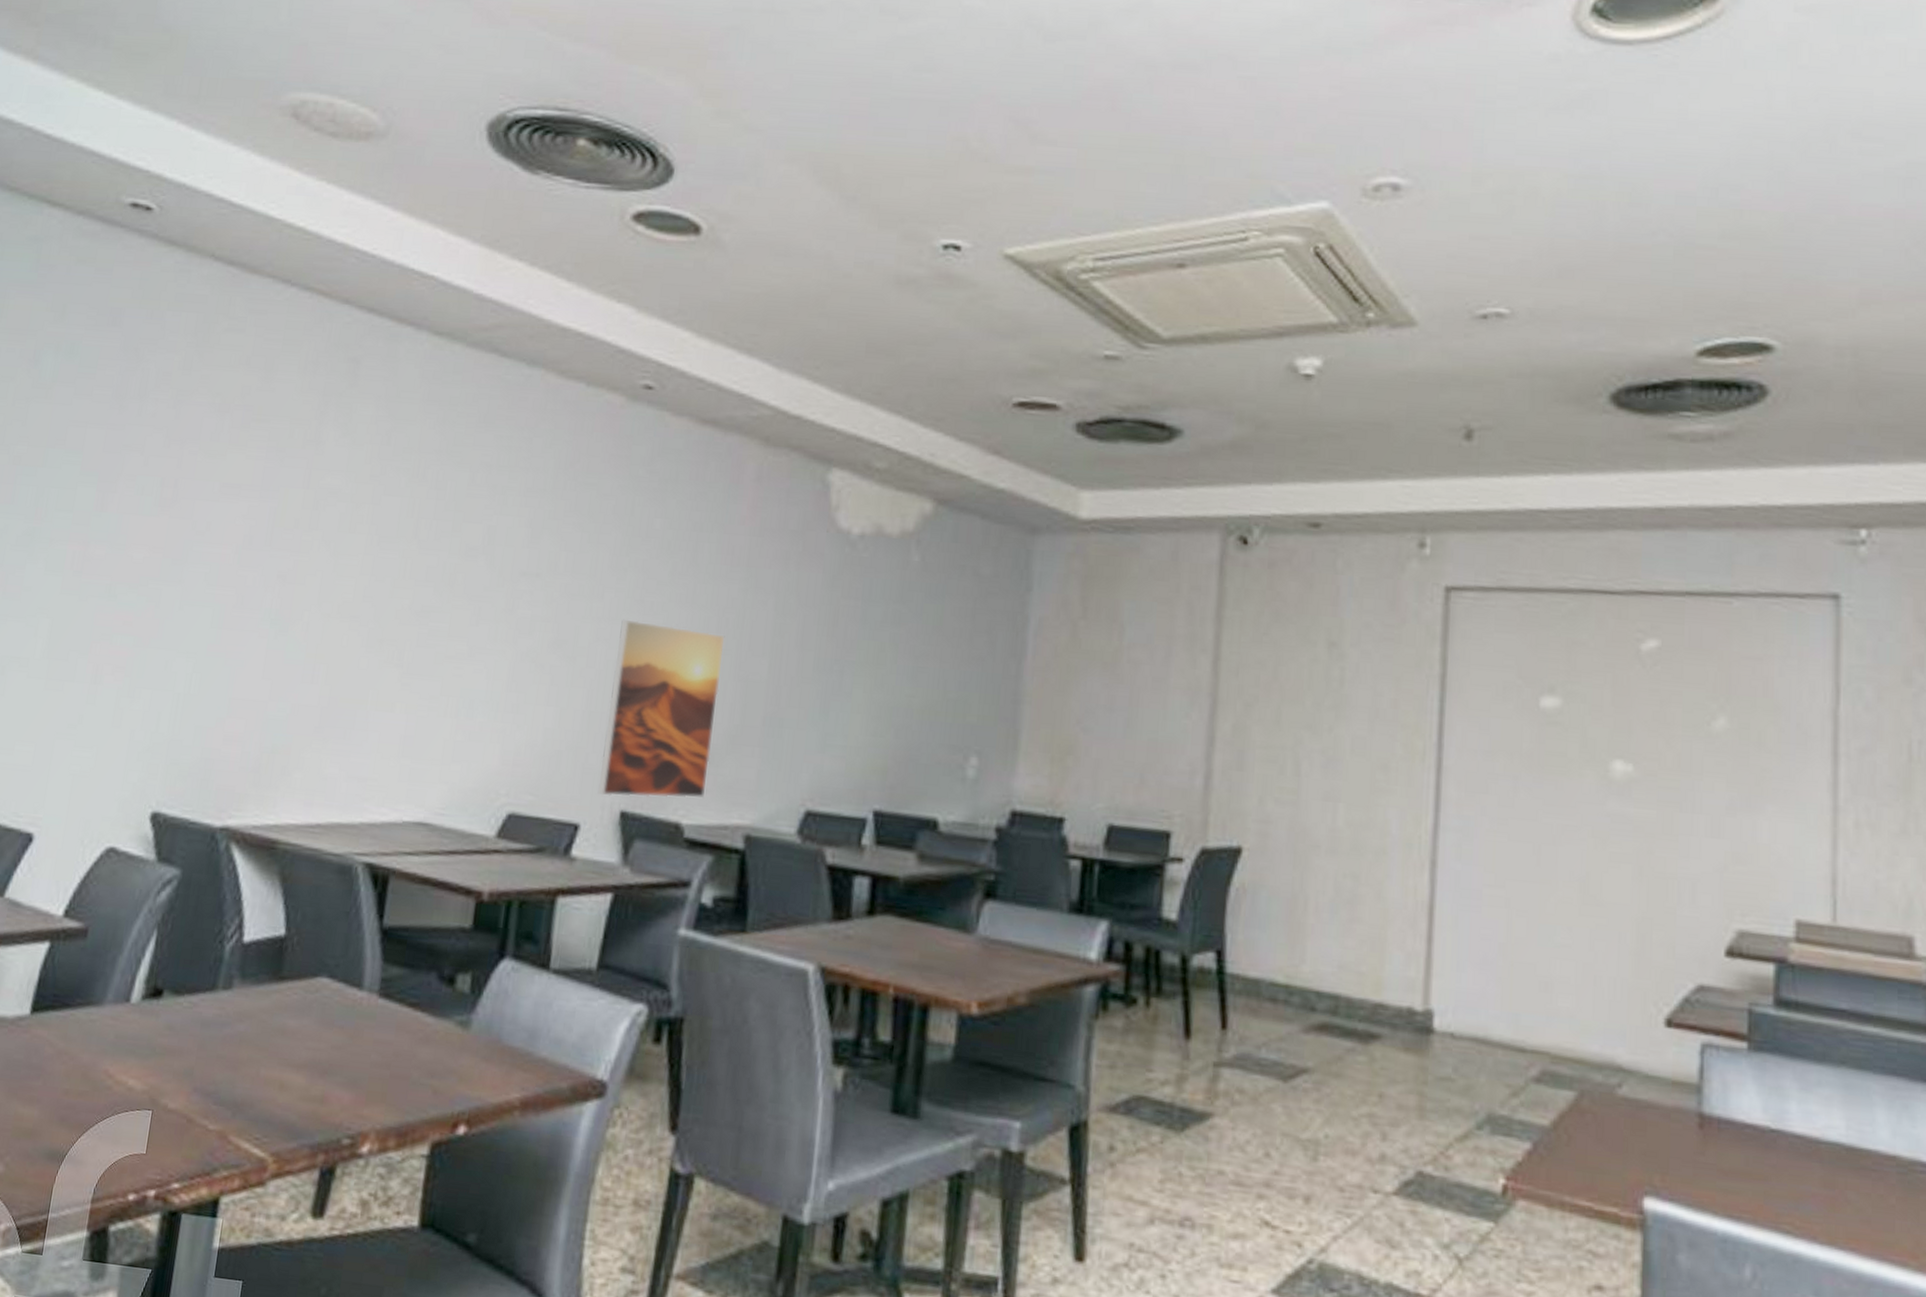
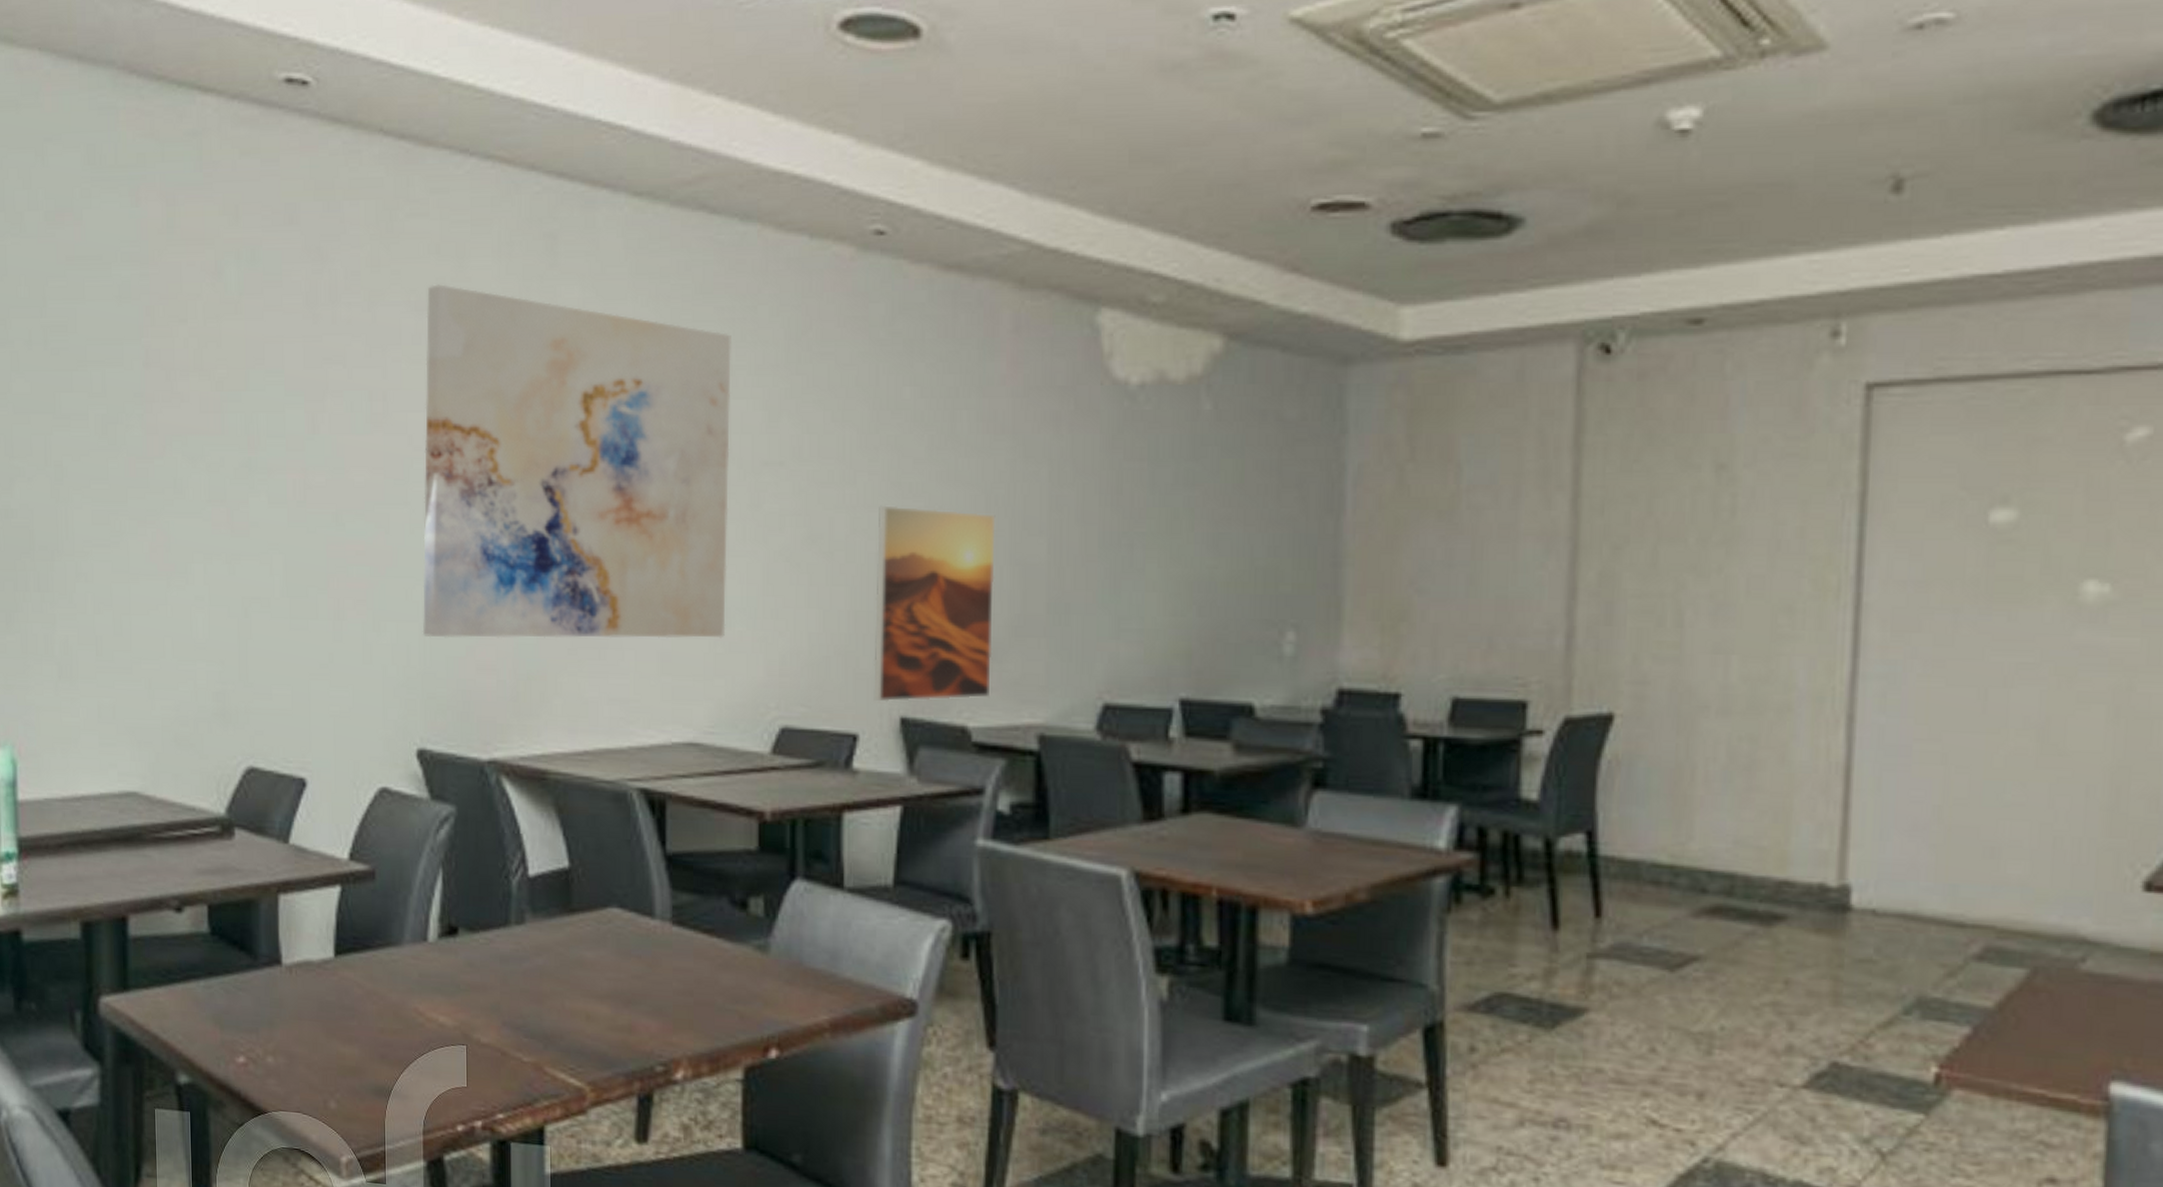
wall art: none [175,391,507,727] -> present [422,284,731,639]

